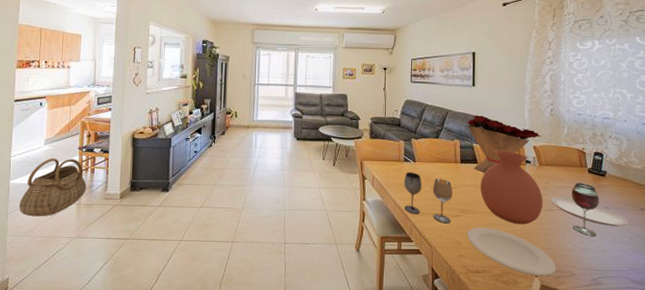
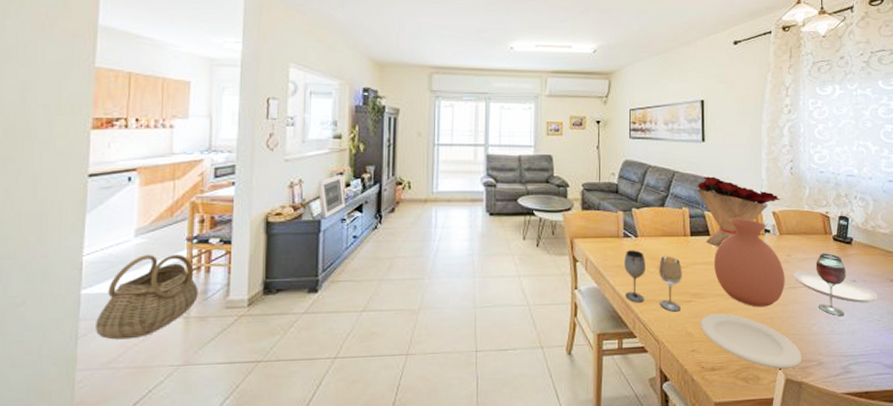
picture frame: none [169,105,189,138] -> present [317,175,346,219]

